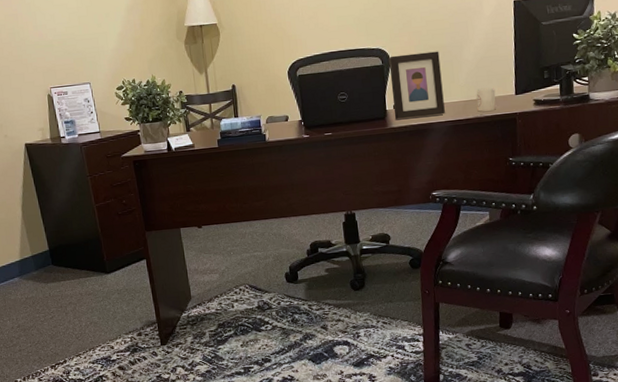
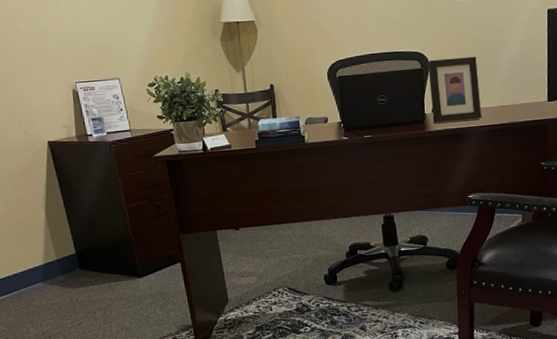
mug: present [476,87,496,113] -> none [511,93,530,118]

